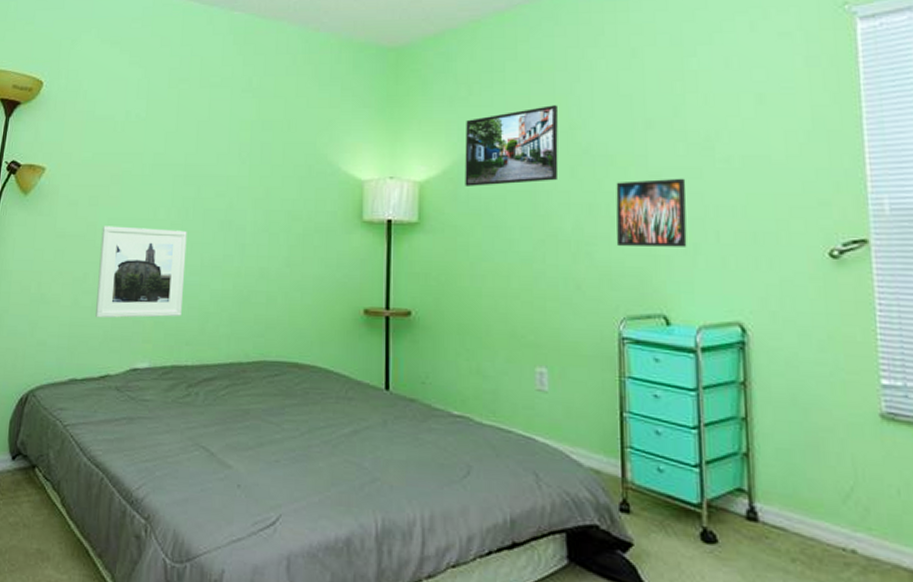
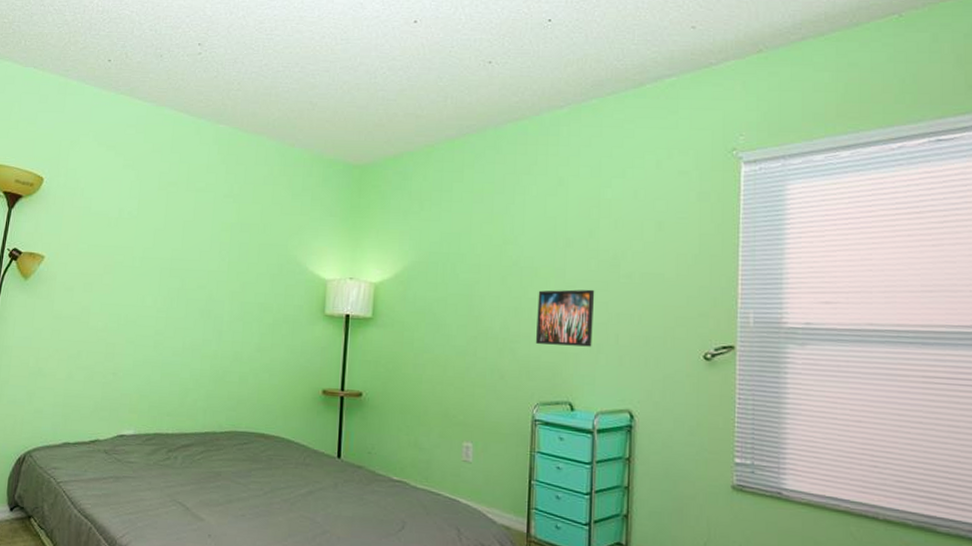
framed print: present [95,226,187,318] -> none [87,310,171,392]
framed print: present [465,105,559,186] -> none [413,223,494,289]

